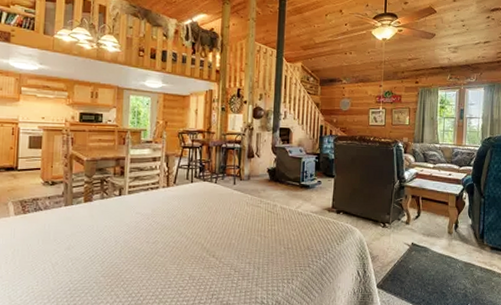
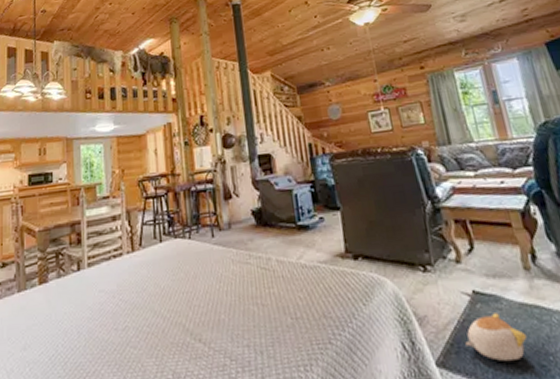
plush toy: none [399,258,439,289] -> present [465,313,527,362]

